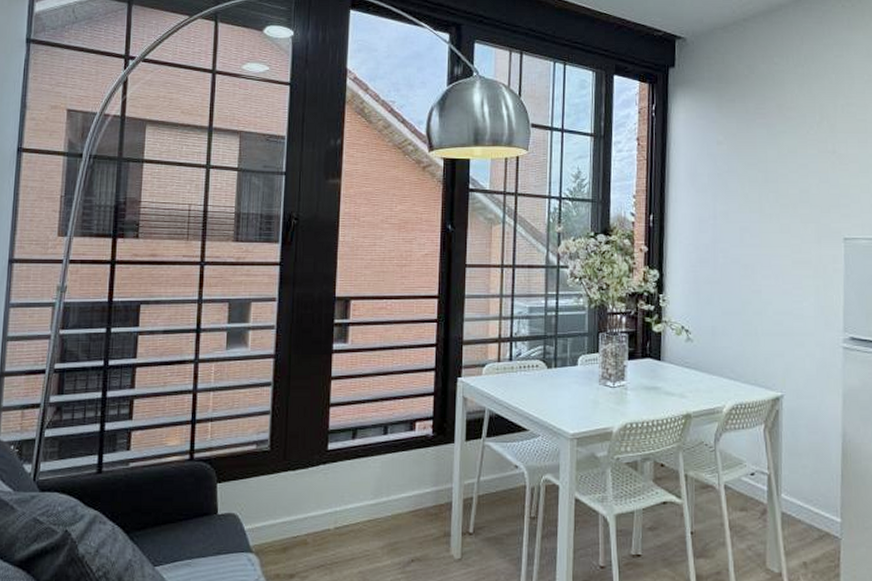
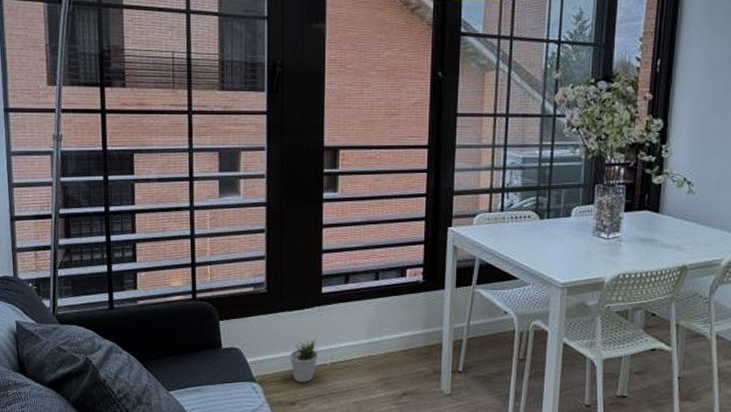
potted plant: none [290,501,322,552] -> present [289,339,319,383]

